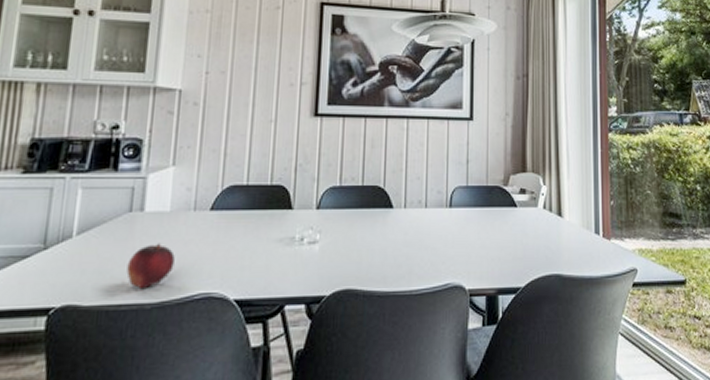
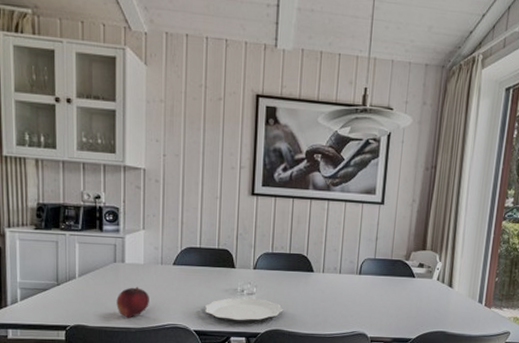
plate: none [250,248,356,285] -> present [204,297,284,324]

